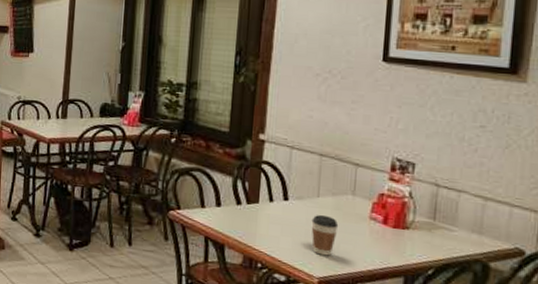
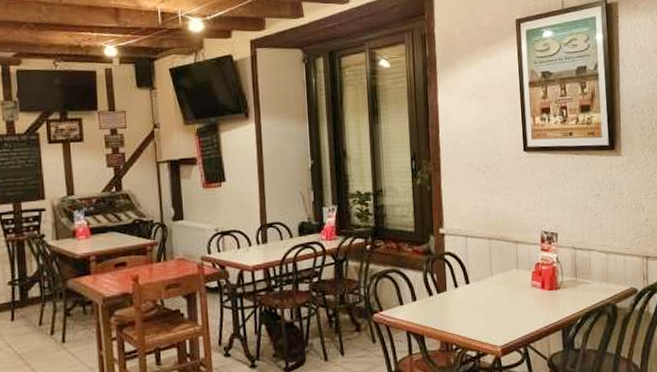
coffee cup: present [311,215,339,256] -> none [489,291,510,326]

